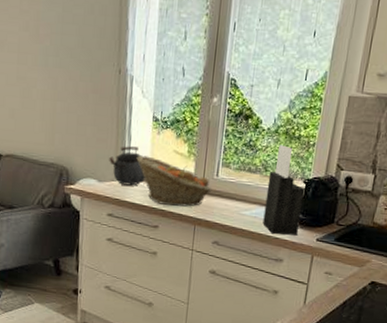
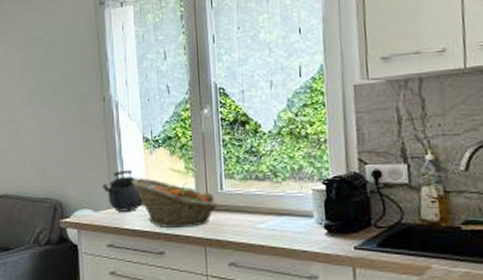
knife block: present [262,144,305,236] -> none [280,146,329,248]

